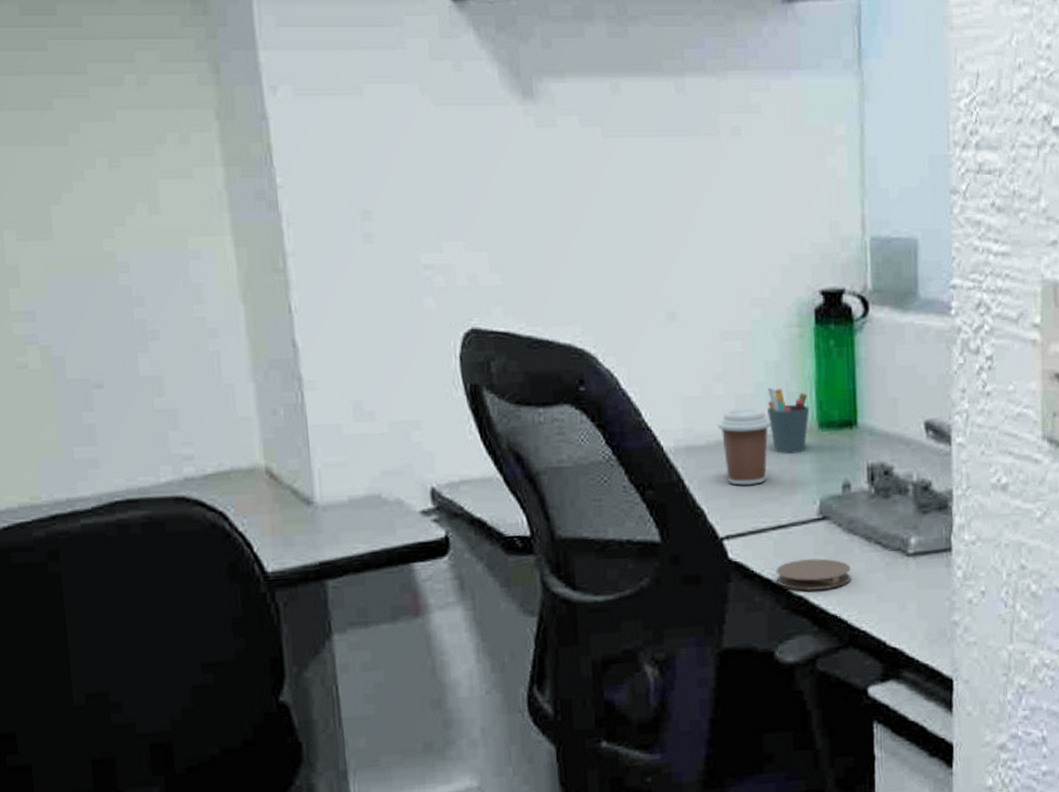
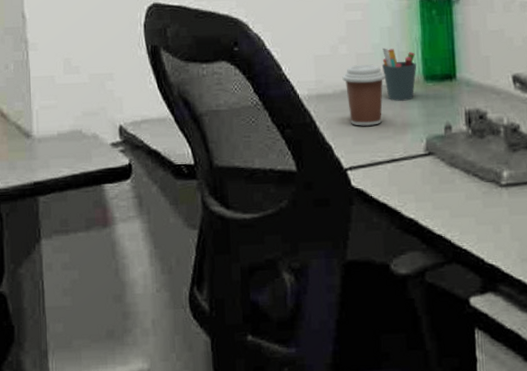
coaster: present [776,558,851,591] -> none [390,187,453,214]

